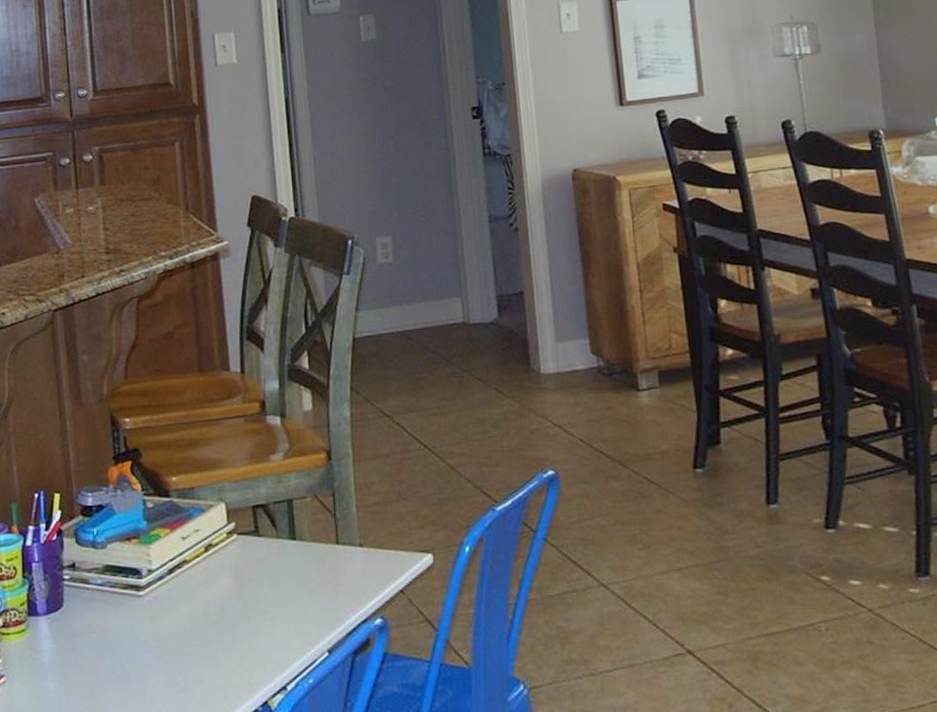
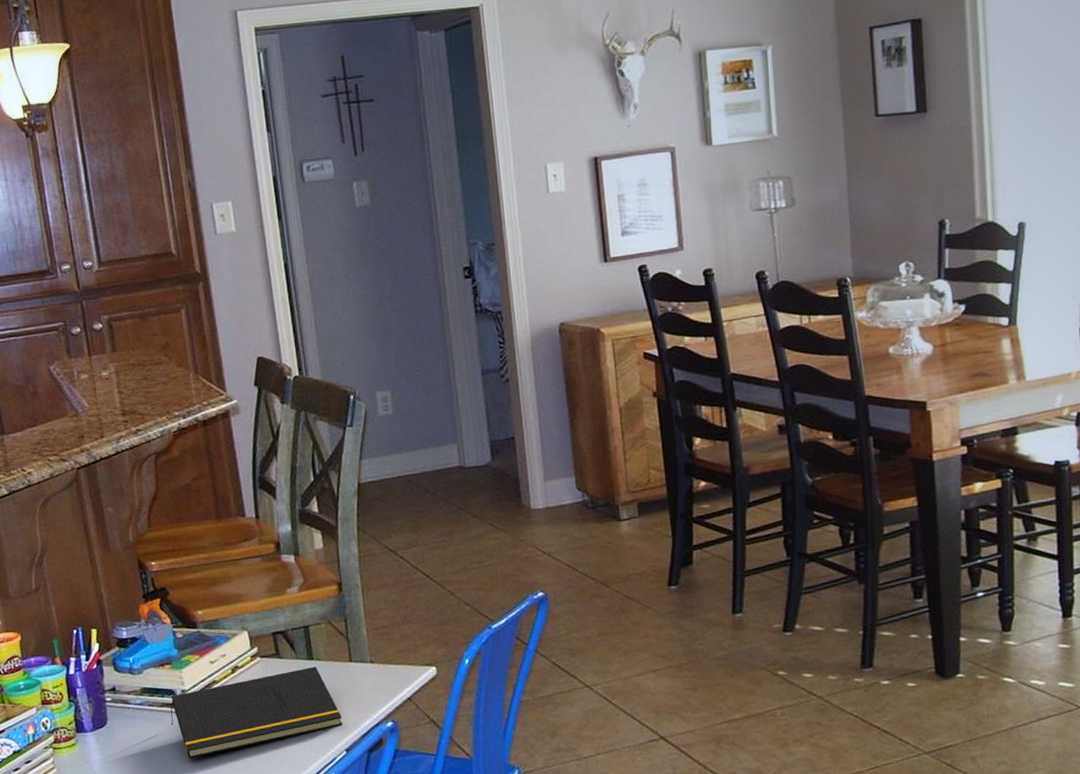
notepad: none [134,547,325,653] -> present [170,666,342,759]

